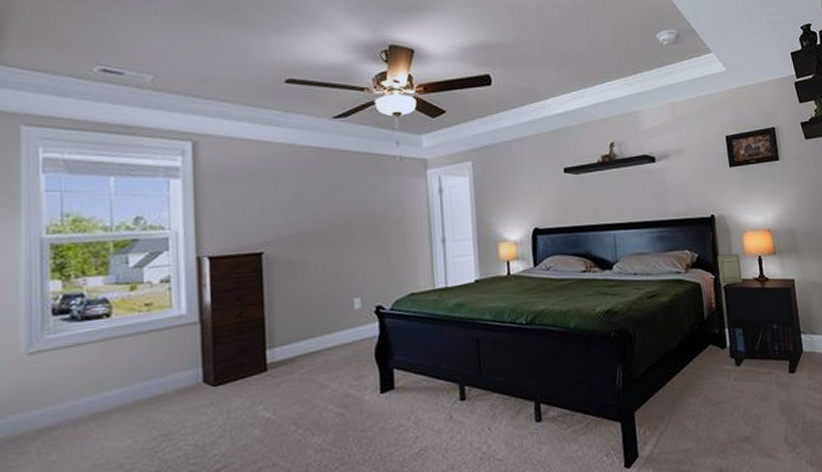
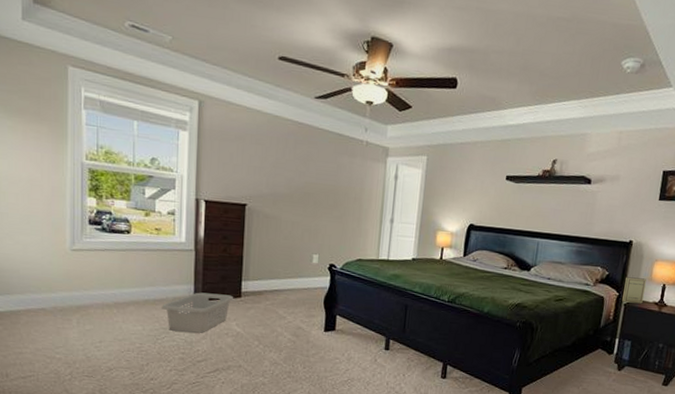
laundry basket: none [159,371,258,436] -> present [162,292,234,333]

